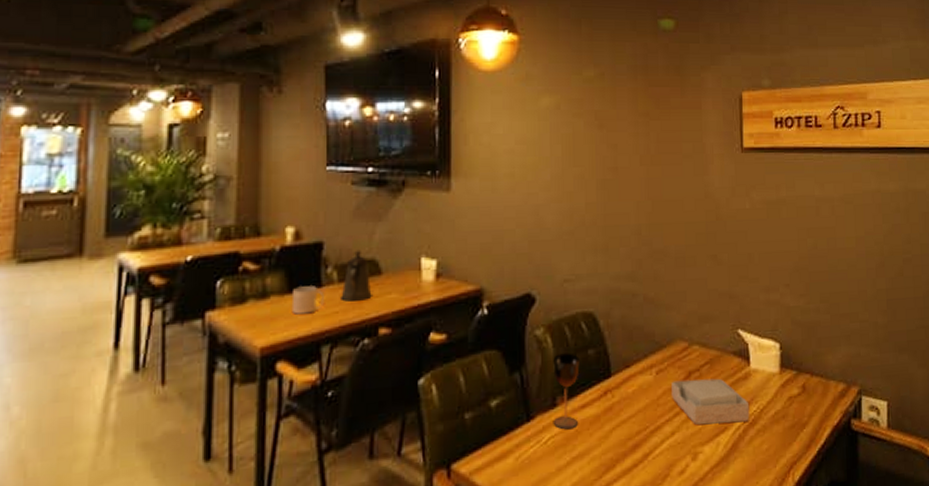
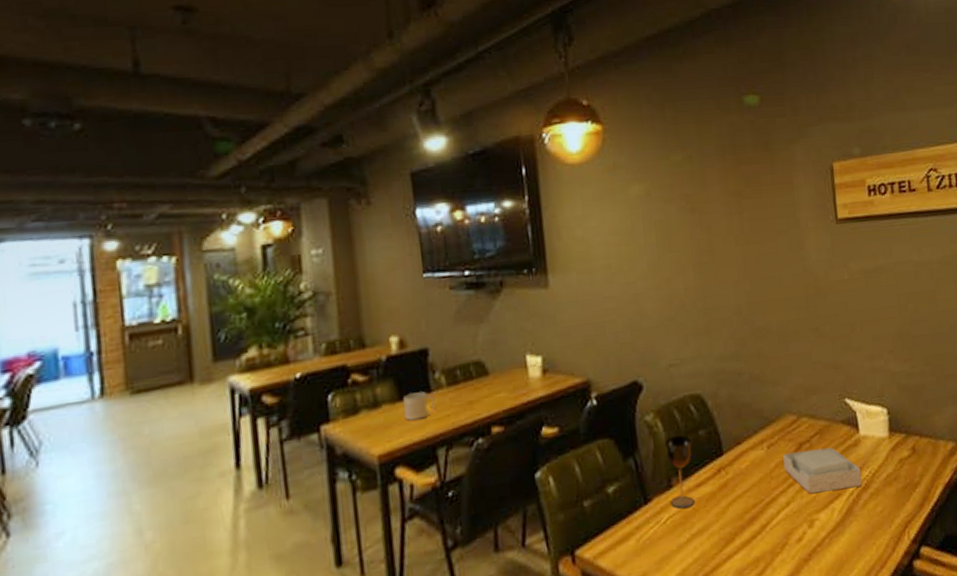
coffee pot: present [341,250,372,302] -> none [451,352,482,405]

